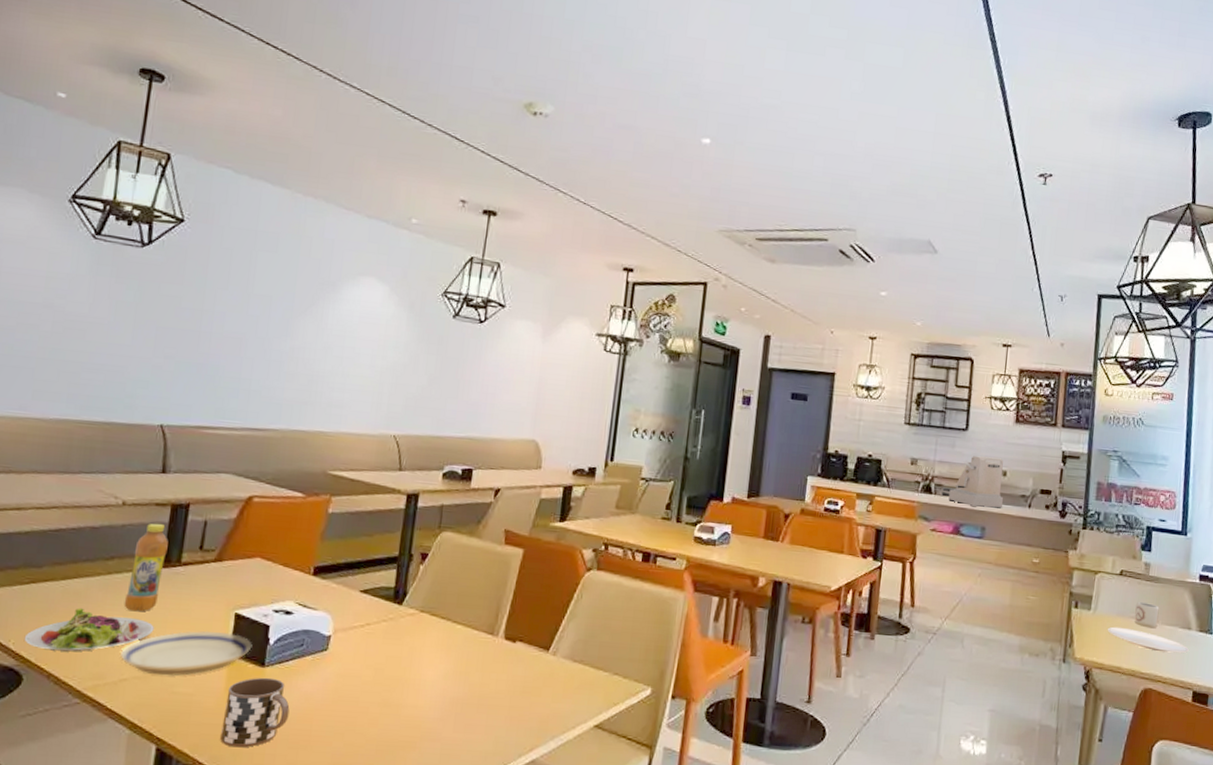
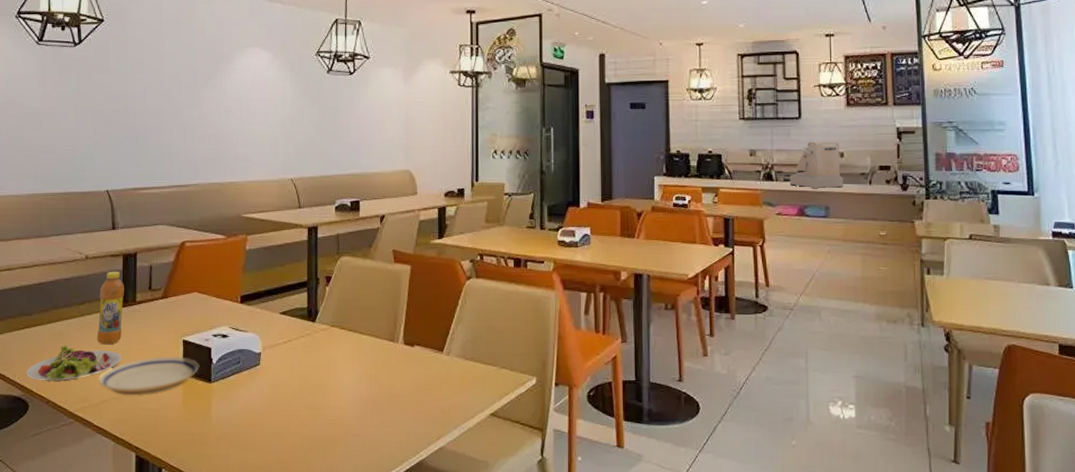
cup: present [219,677,290,748] -> none [183,391,236,451]
plate: present [1107,627,1189,654] -> none [963,289,1050,309]
cup: present [1134,602,1159,629] -> none [989,263,1014,287]

